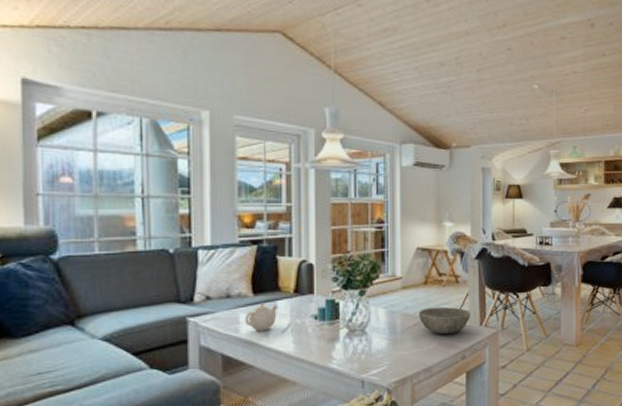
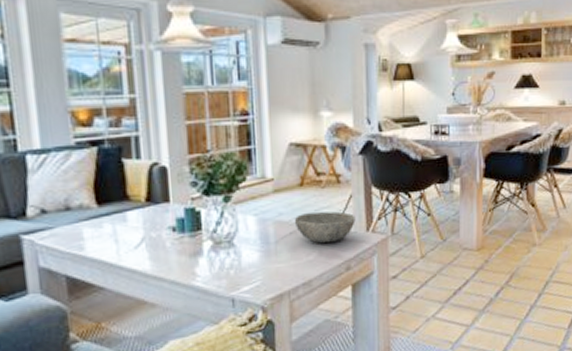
teapot: present [244,302,278,332] -> none [89,214,129,249]

